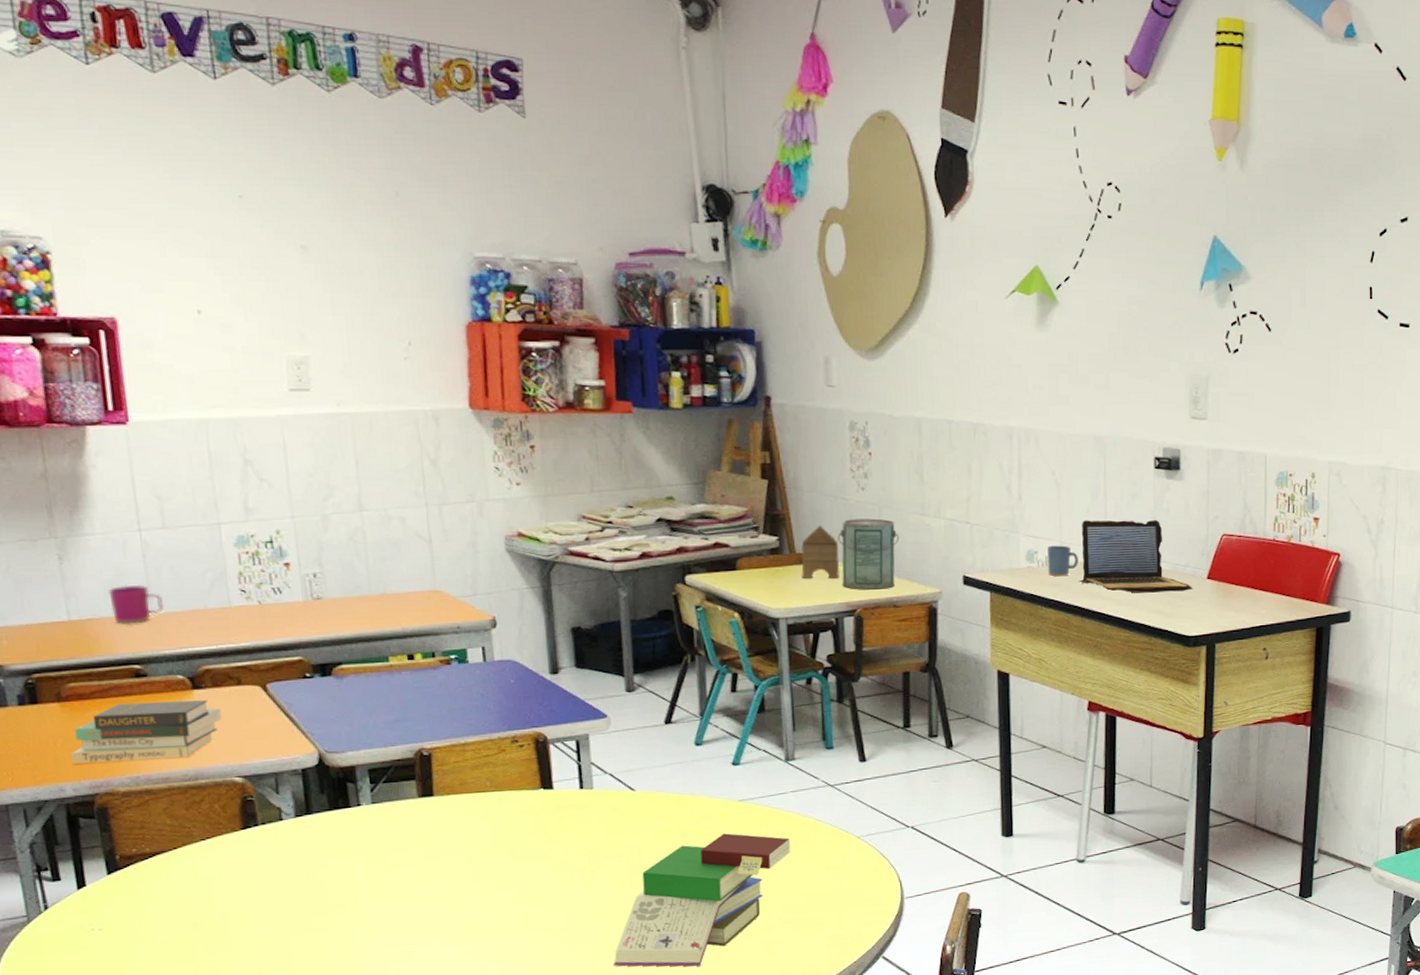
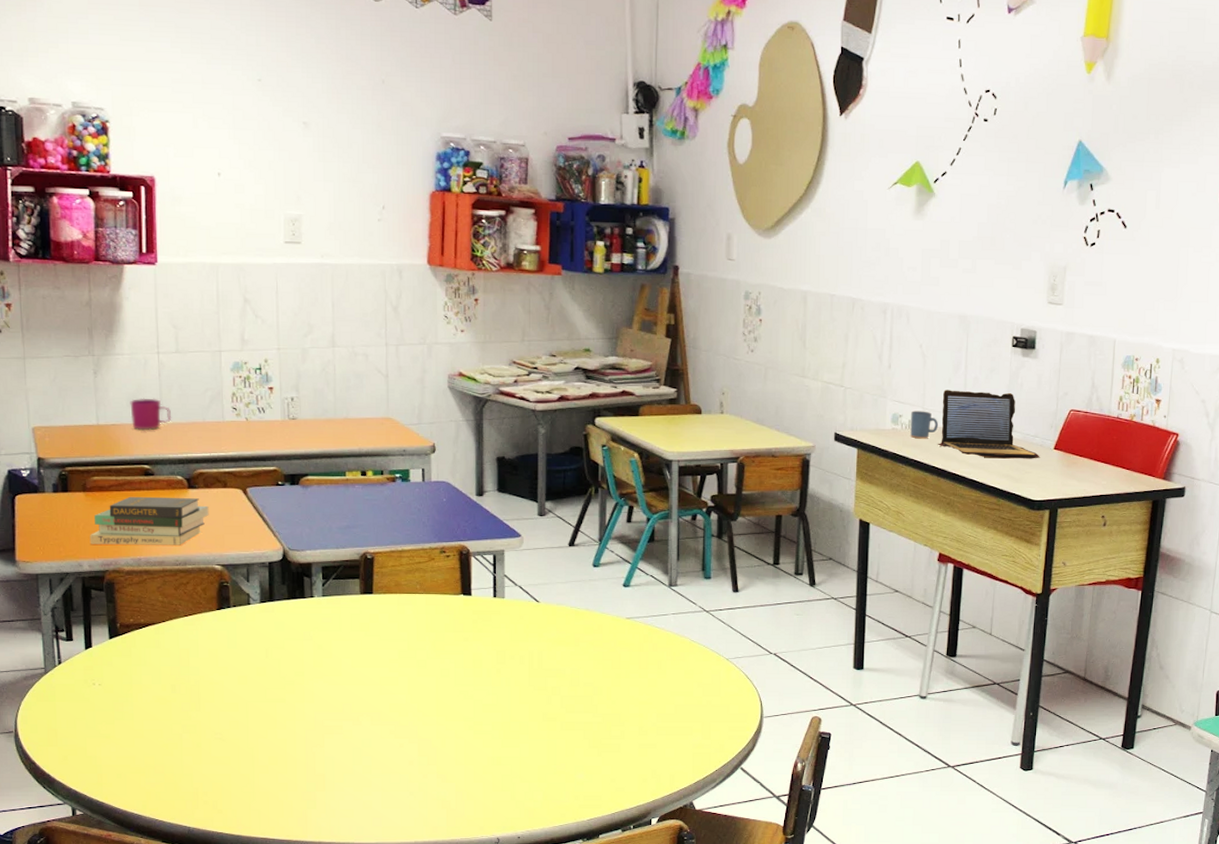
book: present [614,833,790,967] -> none [510,646,667,761]
toy blocks: present [801,525,839,580] -> none [694,381,728,429]
paint can: present [837,518,900,590] -> none [727,377,781,441]

